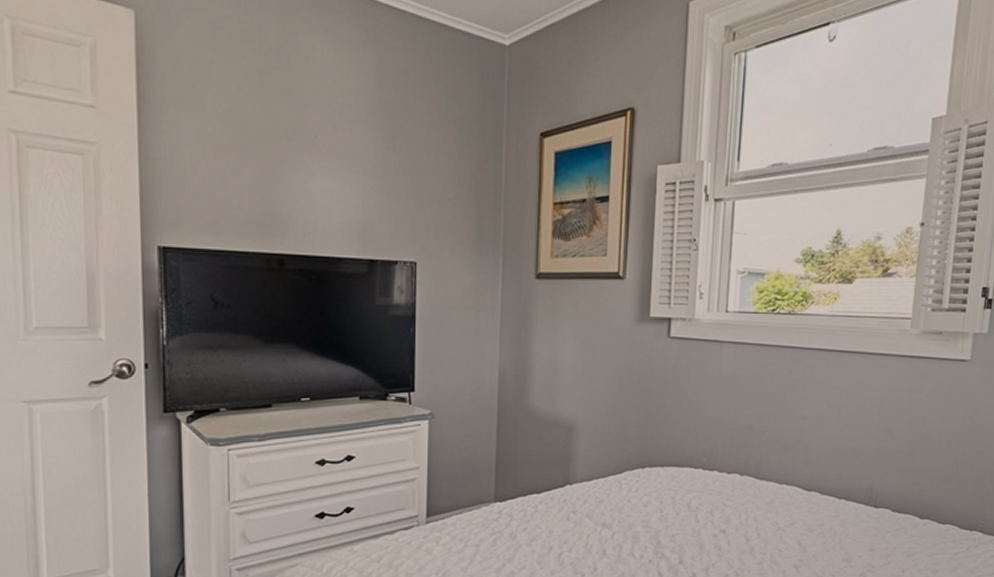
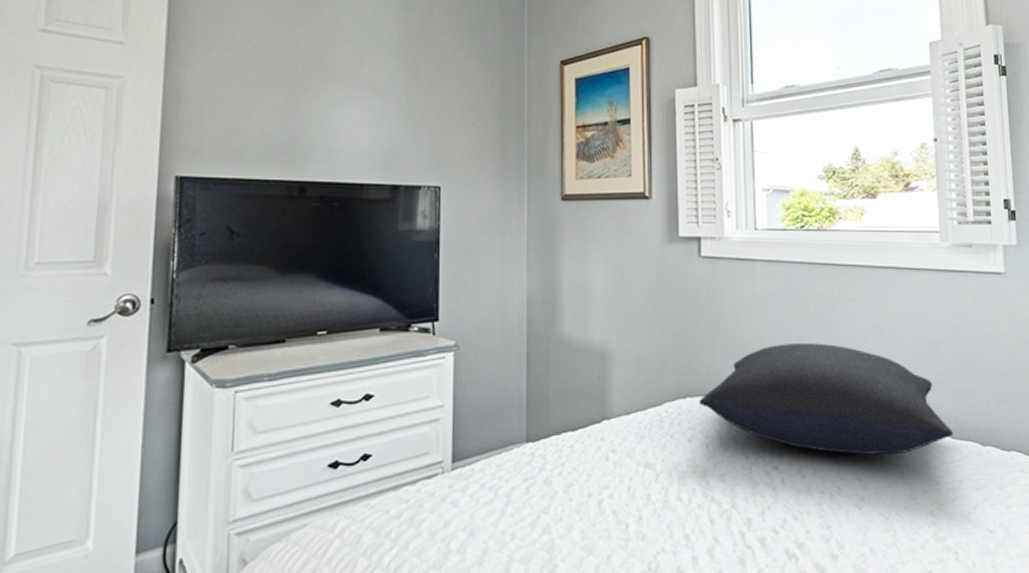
pillow: none [657,421,895,524] -> present [699,343,954,455]

